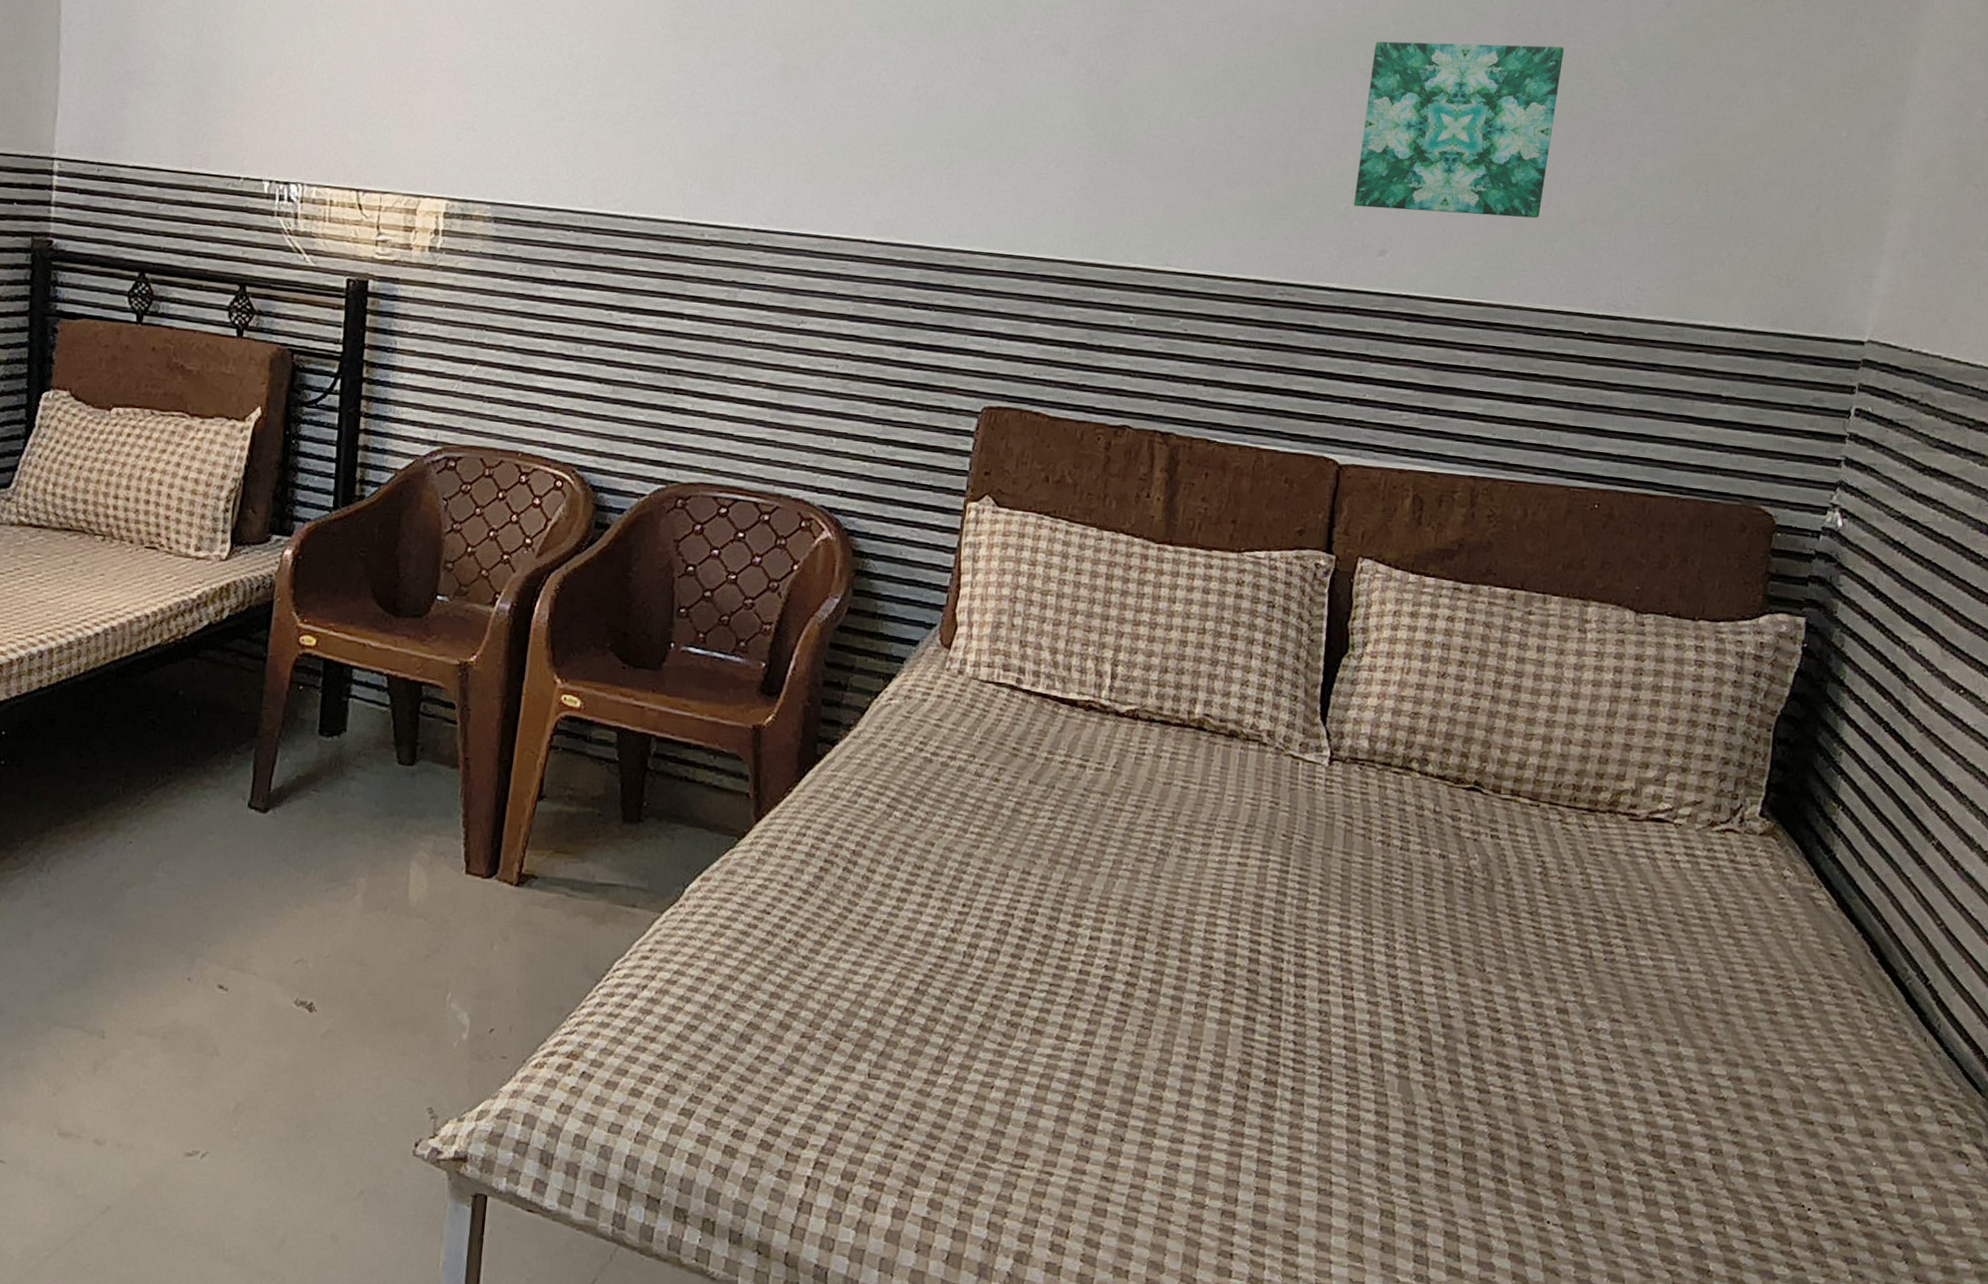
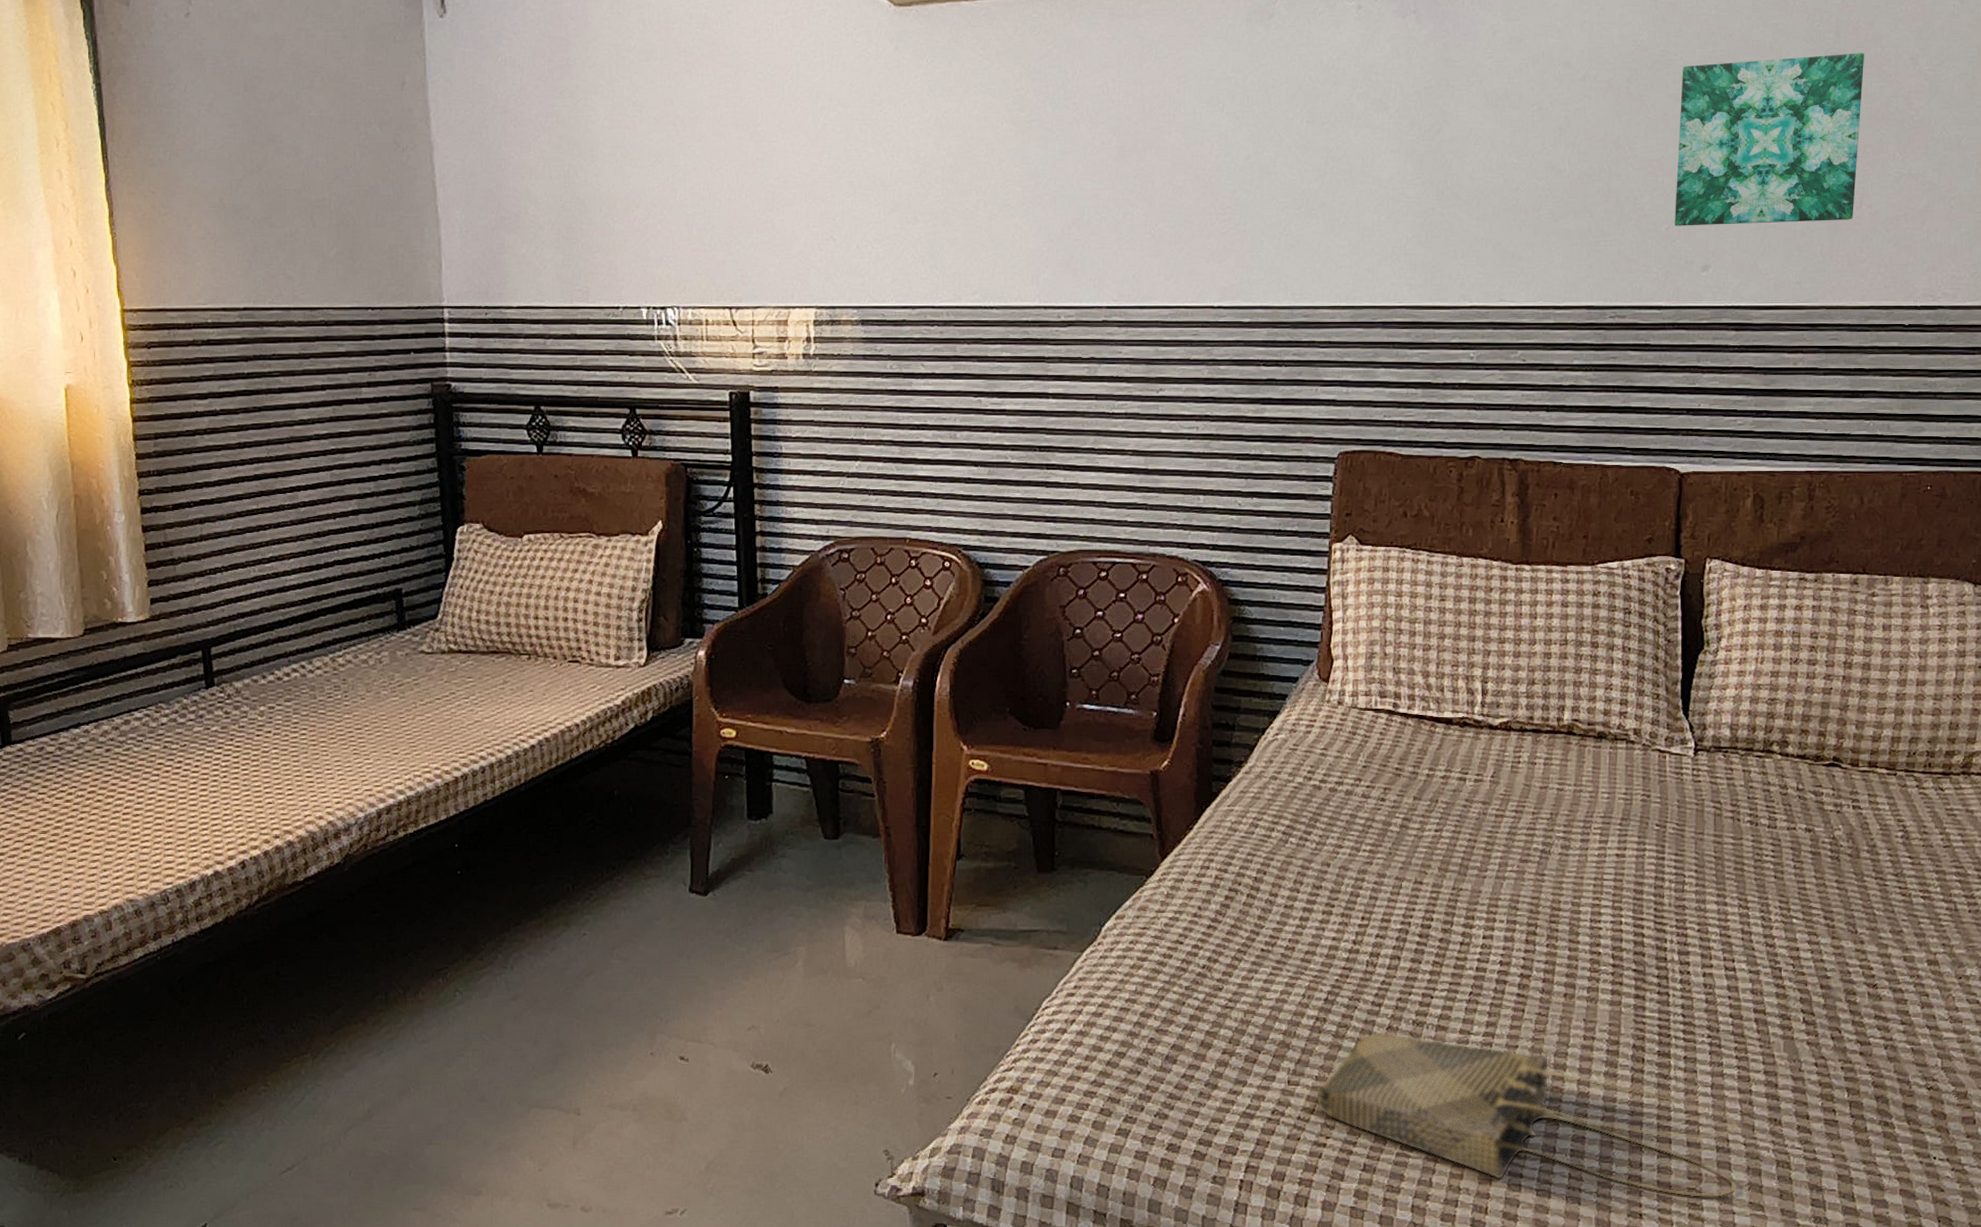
tote bag: none [896,1029,1343,1244] -> present [1315,1032,1738,1198]

